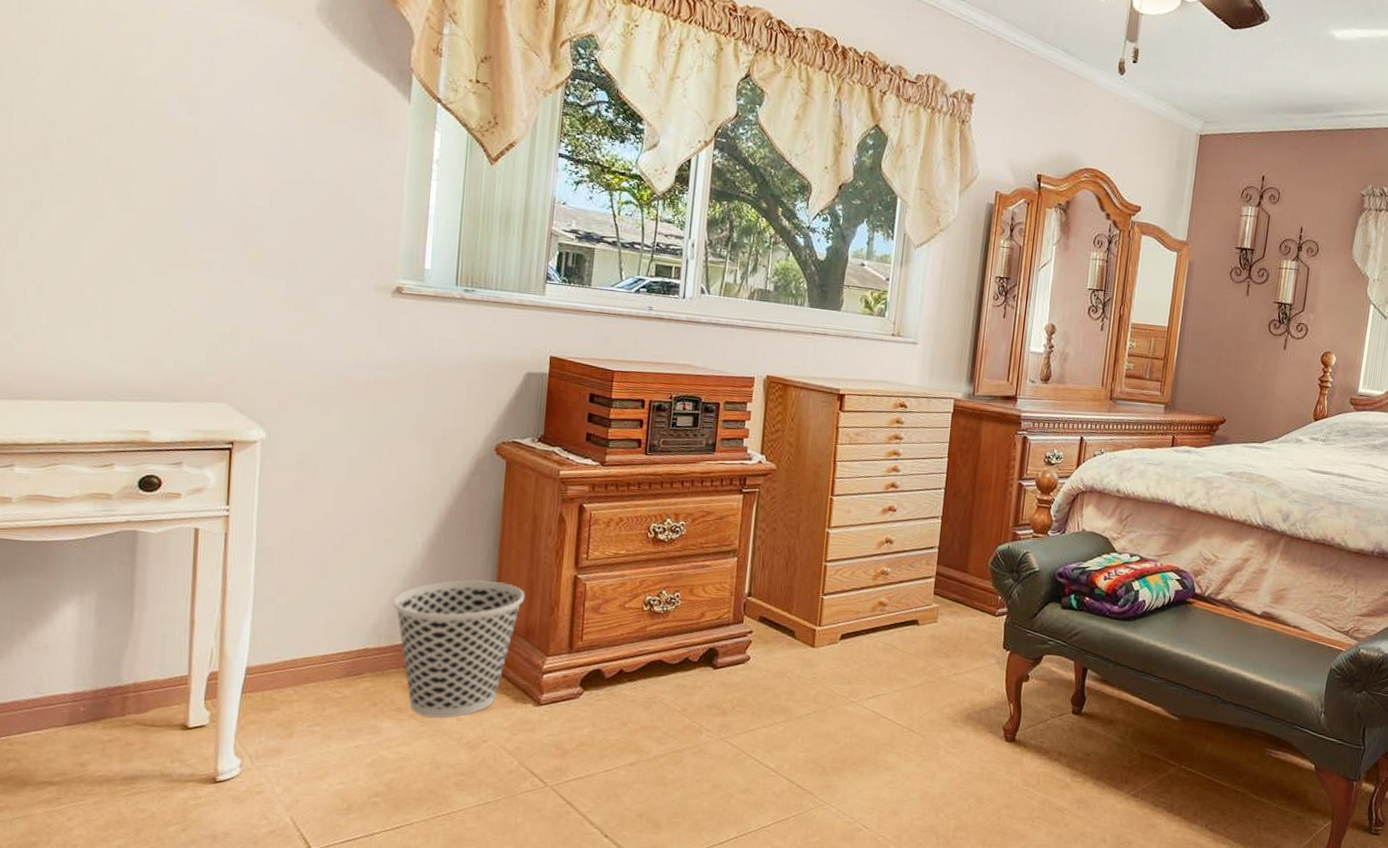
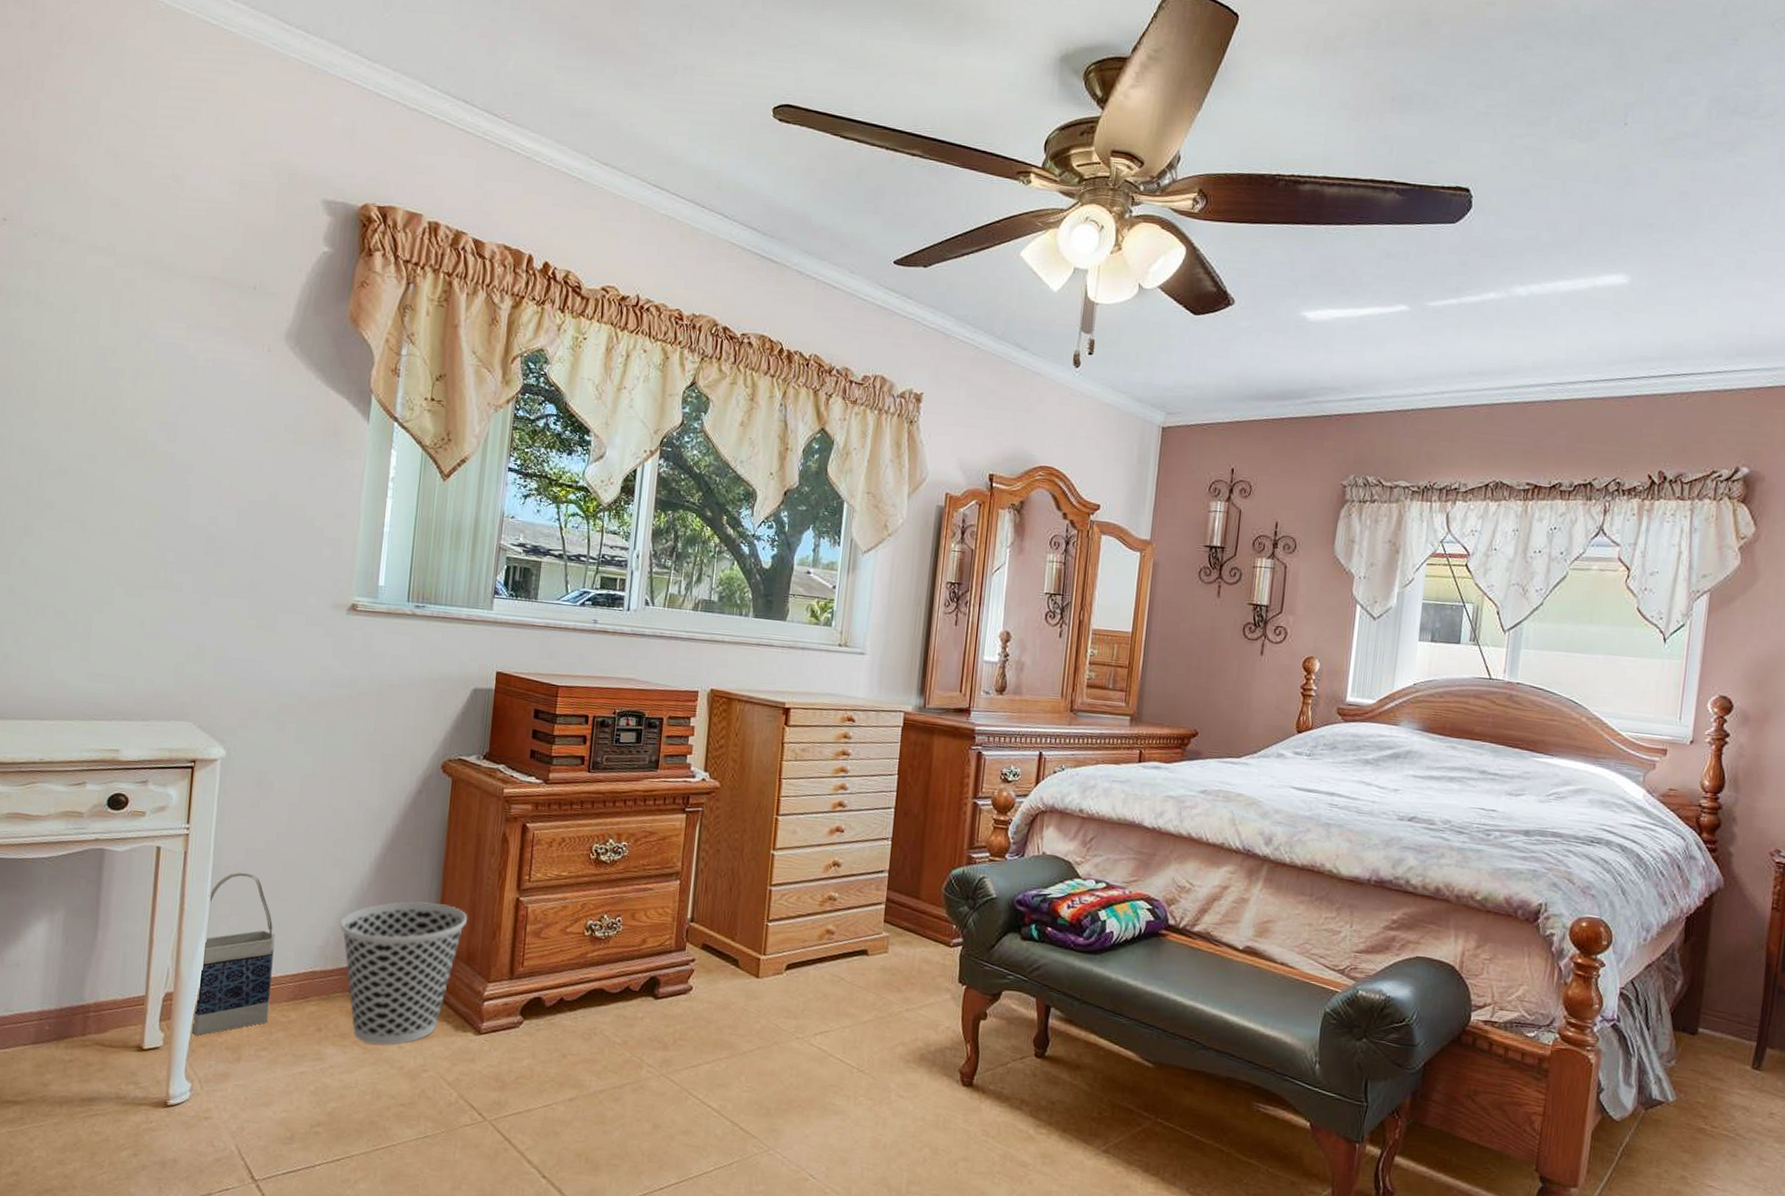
bag: none [240,552,325,713] -> present [192,871,275,1035]

